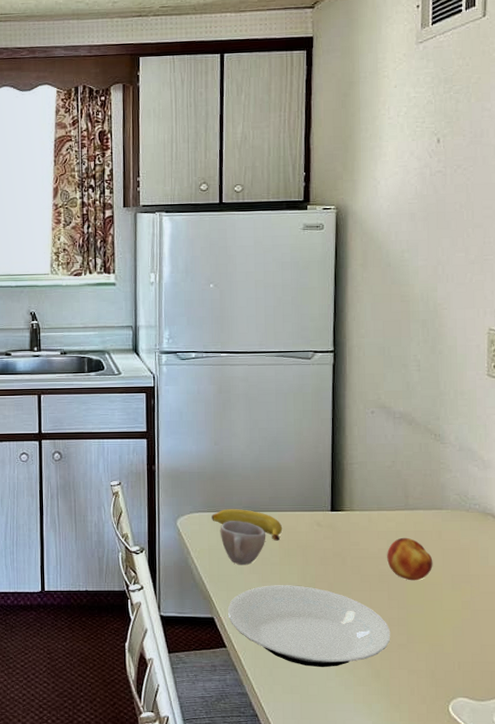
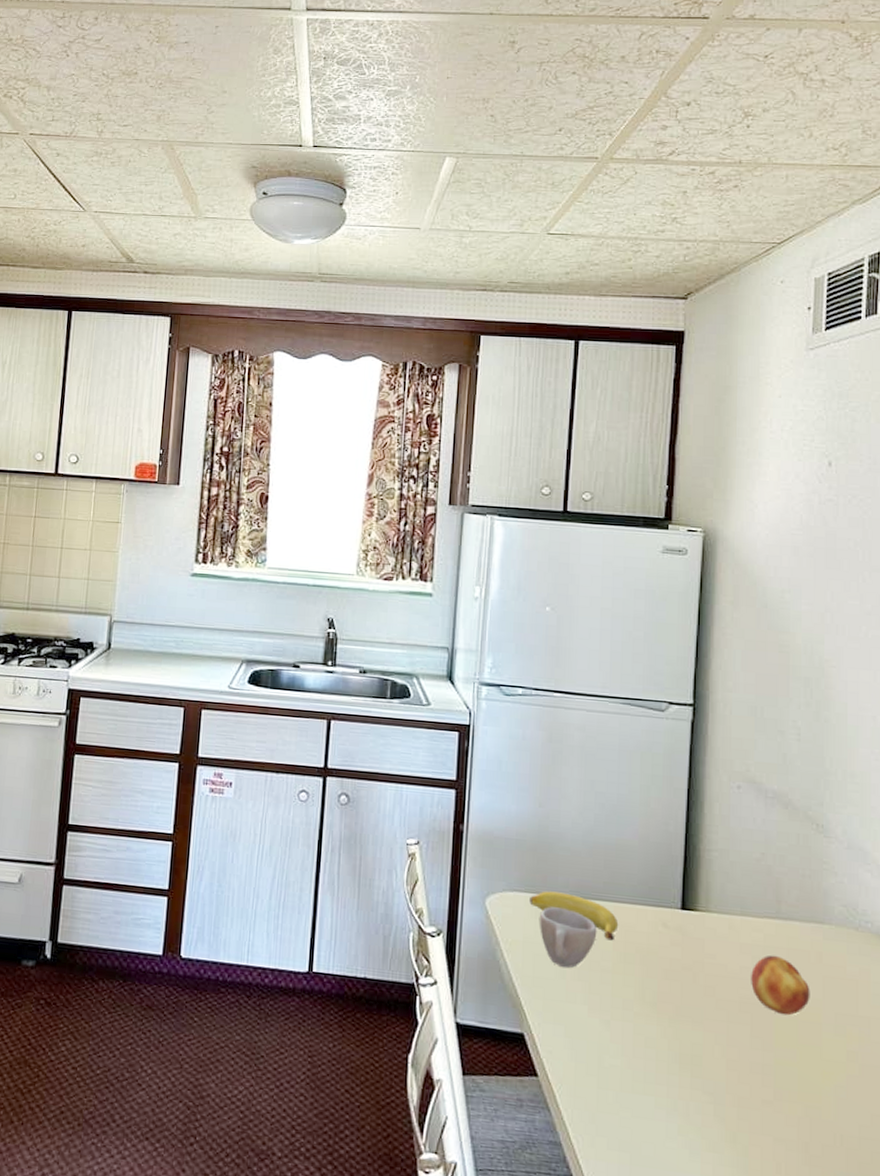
plate: present [228,585,391,668] -> none [543,998,753,1121]

